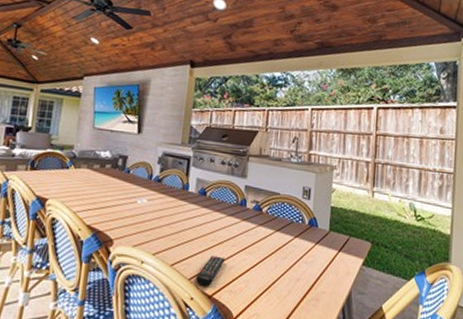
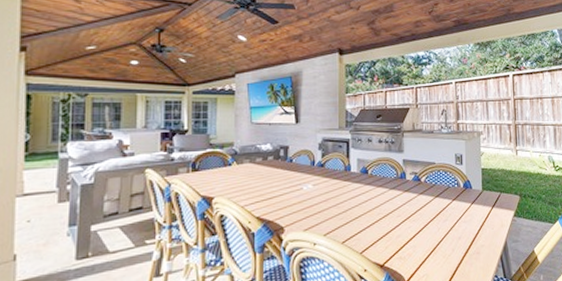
remote control: present [196,255,225,286] -> none [367,227,392,257]

